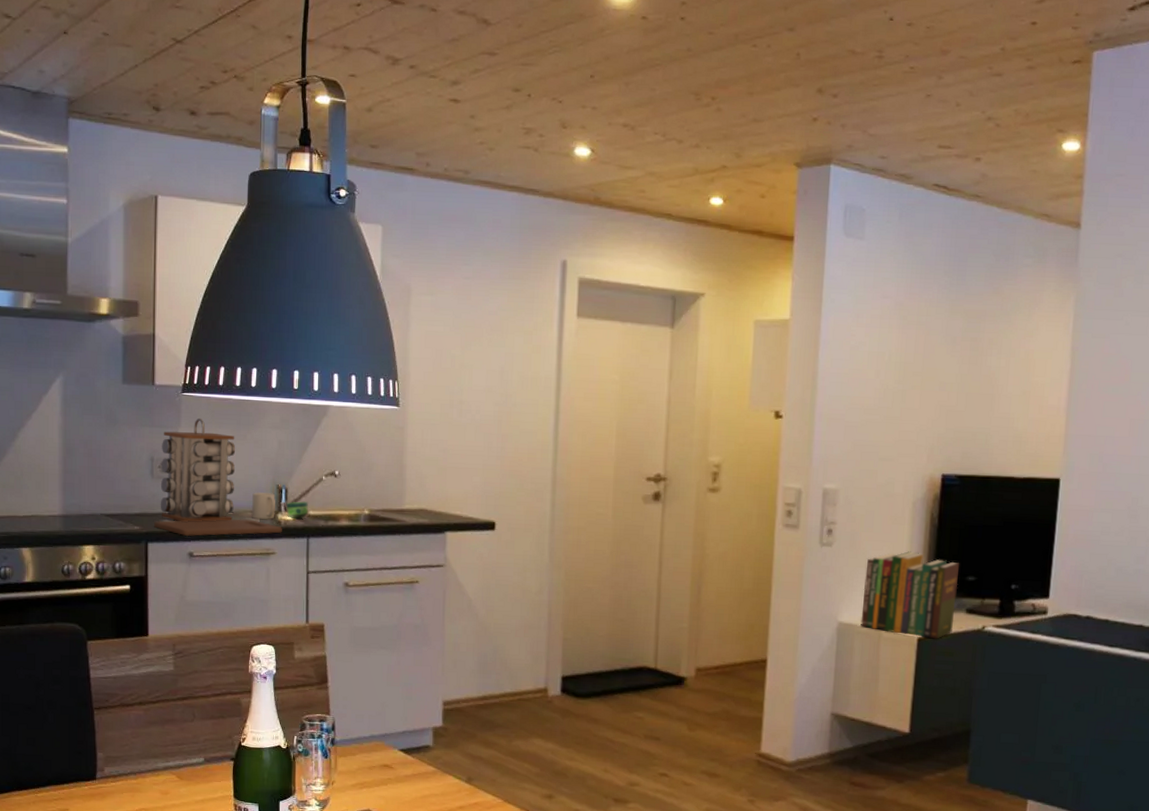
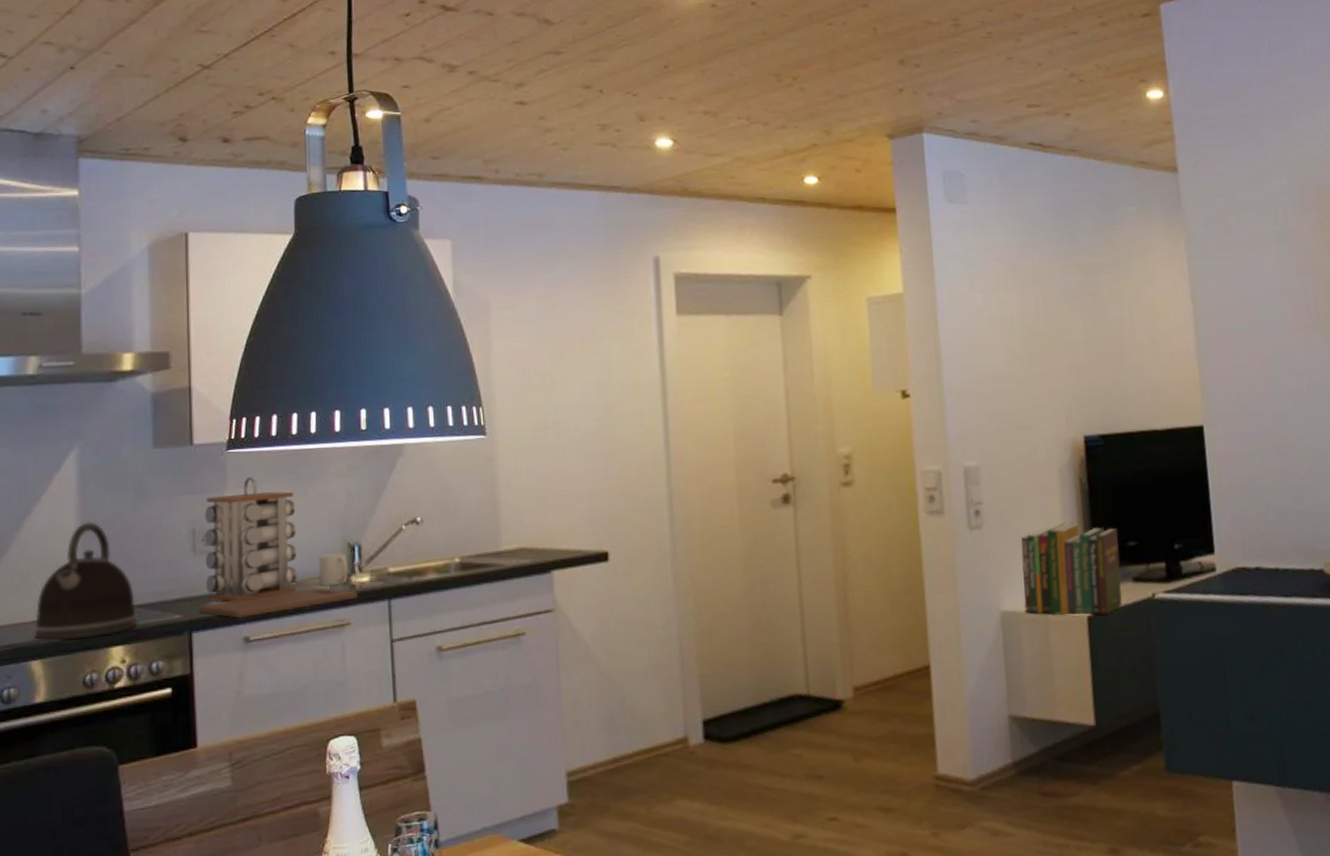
kettle: none [24,440,106,536] -> present [32,522,138,642]
cup: present [286,501,308,519] -> none [360,557,387,580]

